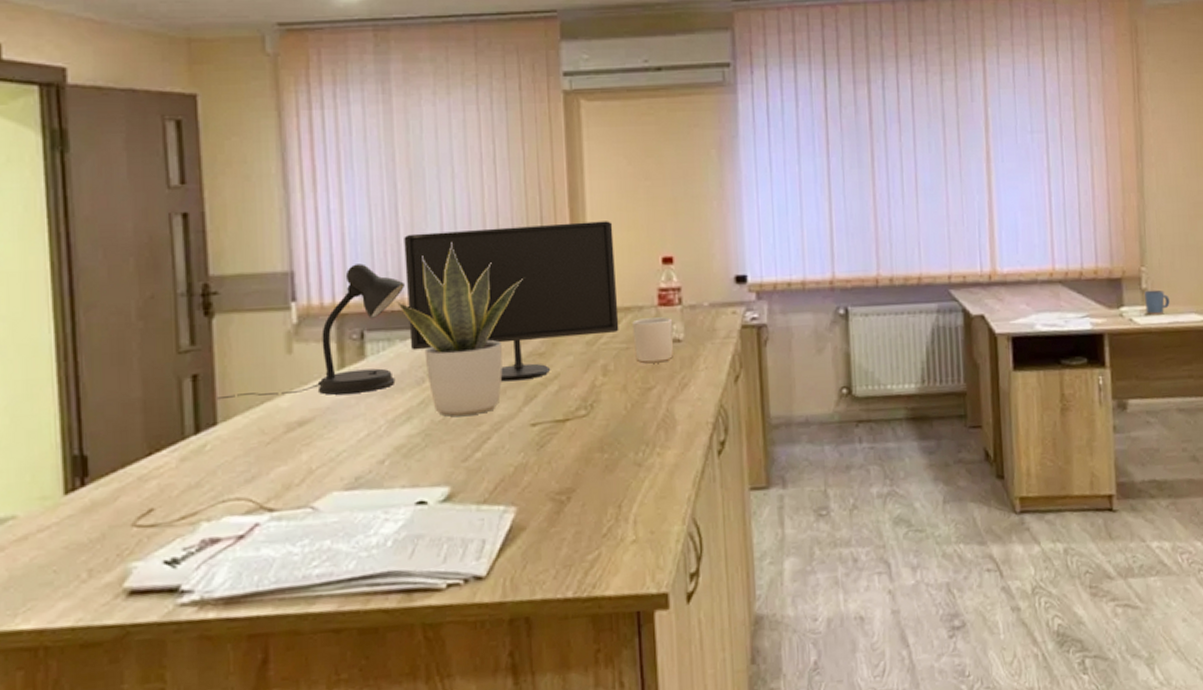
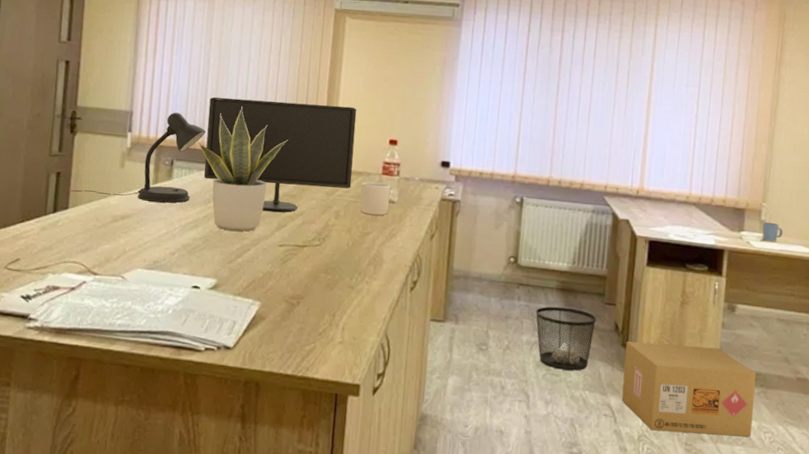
waste bin: none [883,440,961,523] -> present [535,306,596,371]
cardboard box: none [1001,459,1166,579] -> present [622,342,757,438]

